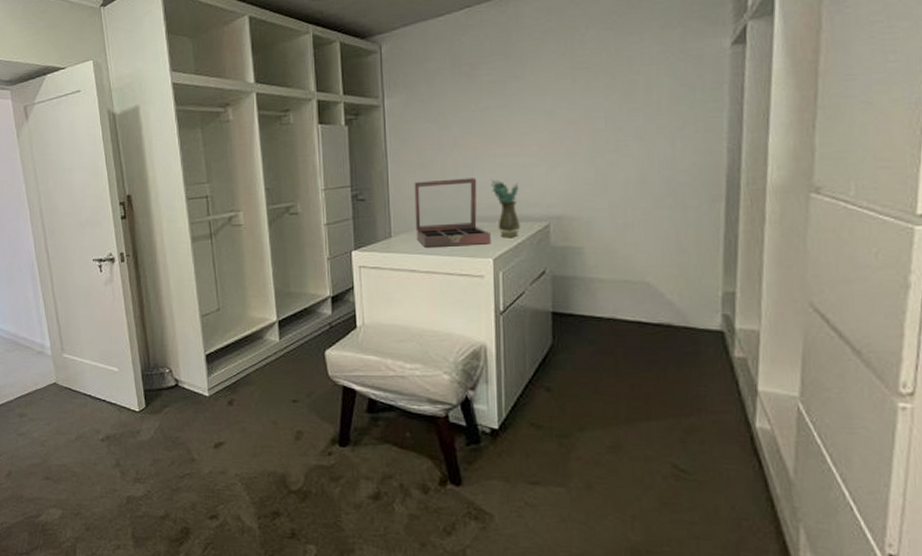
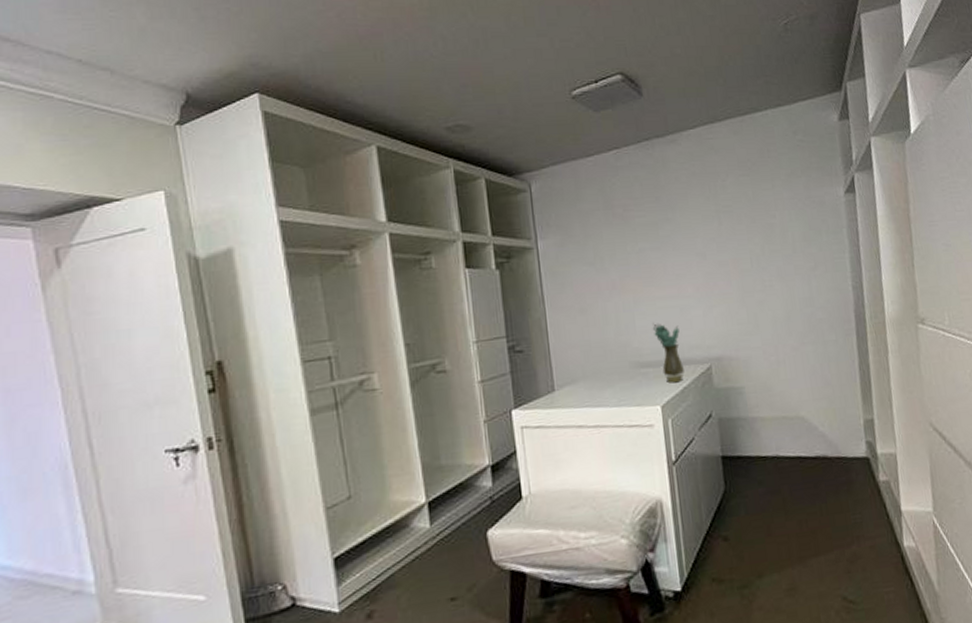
jewelry box: present [414,178,491,247] -> none [575,322,658,400]

